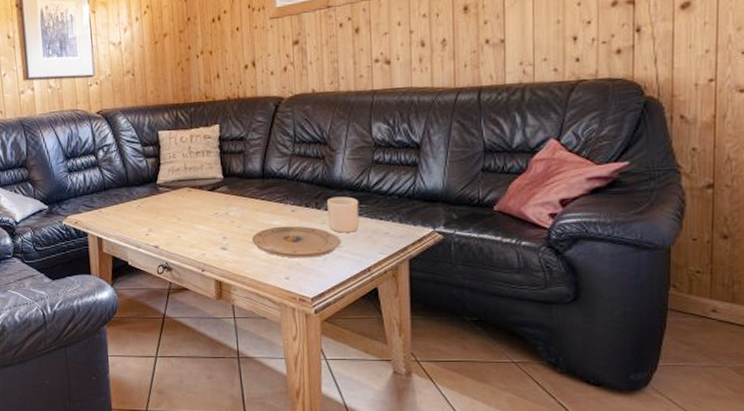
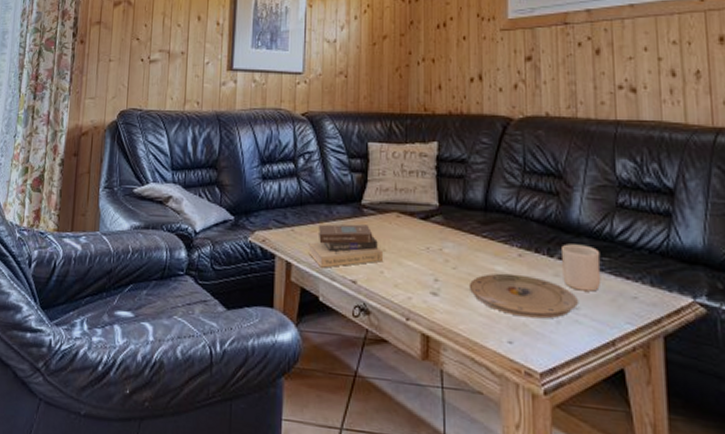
books: none [115,200,179,239] -> present [308,224,382,268]

